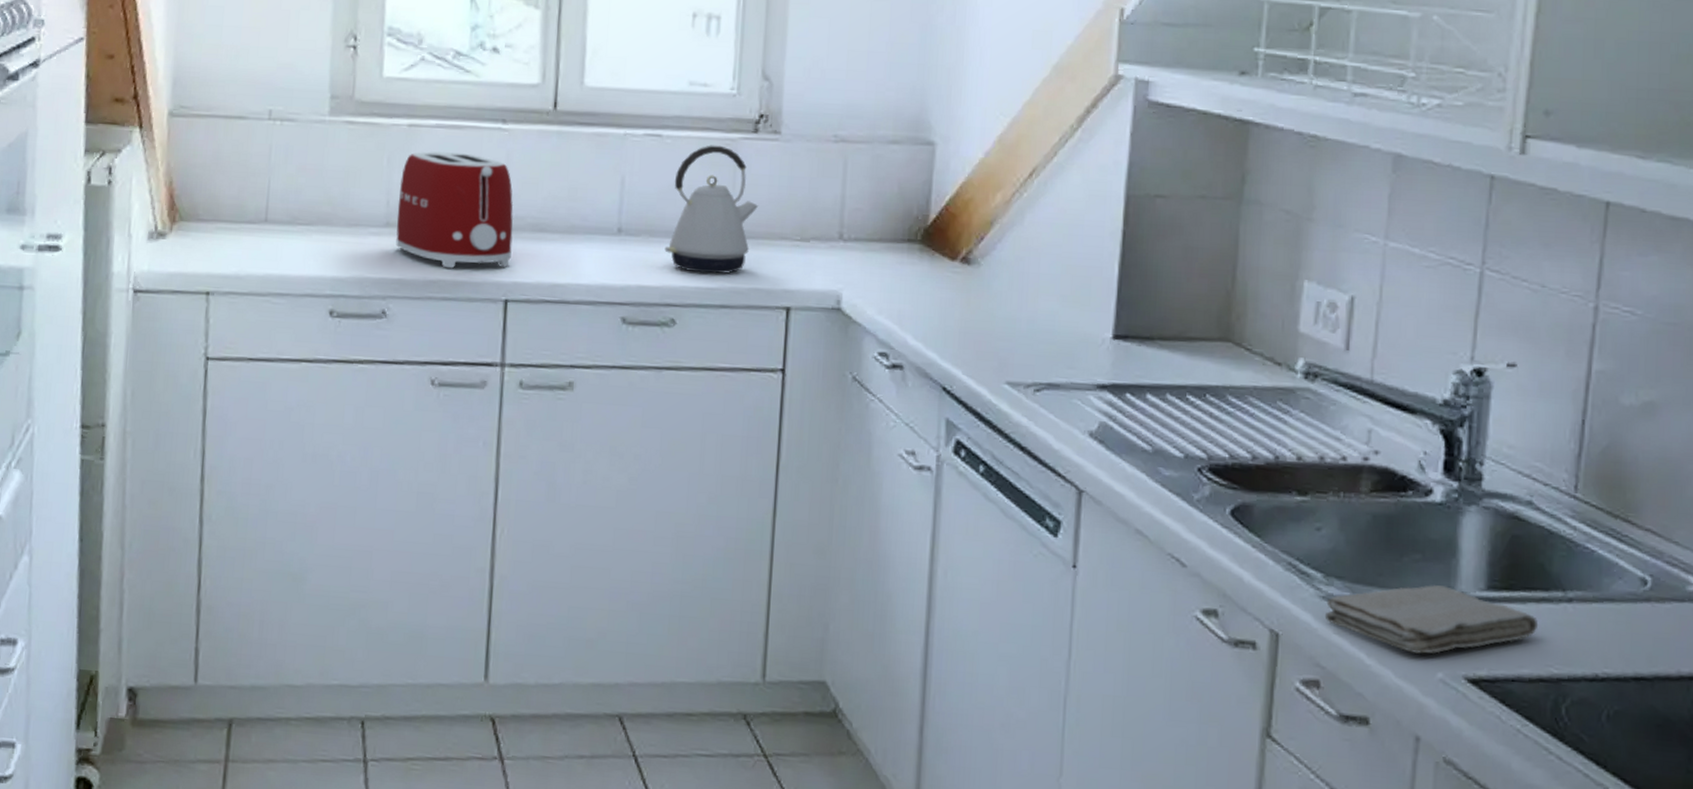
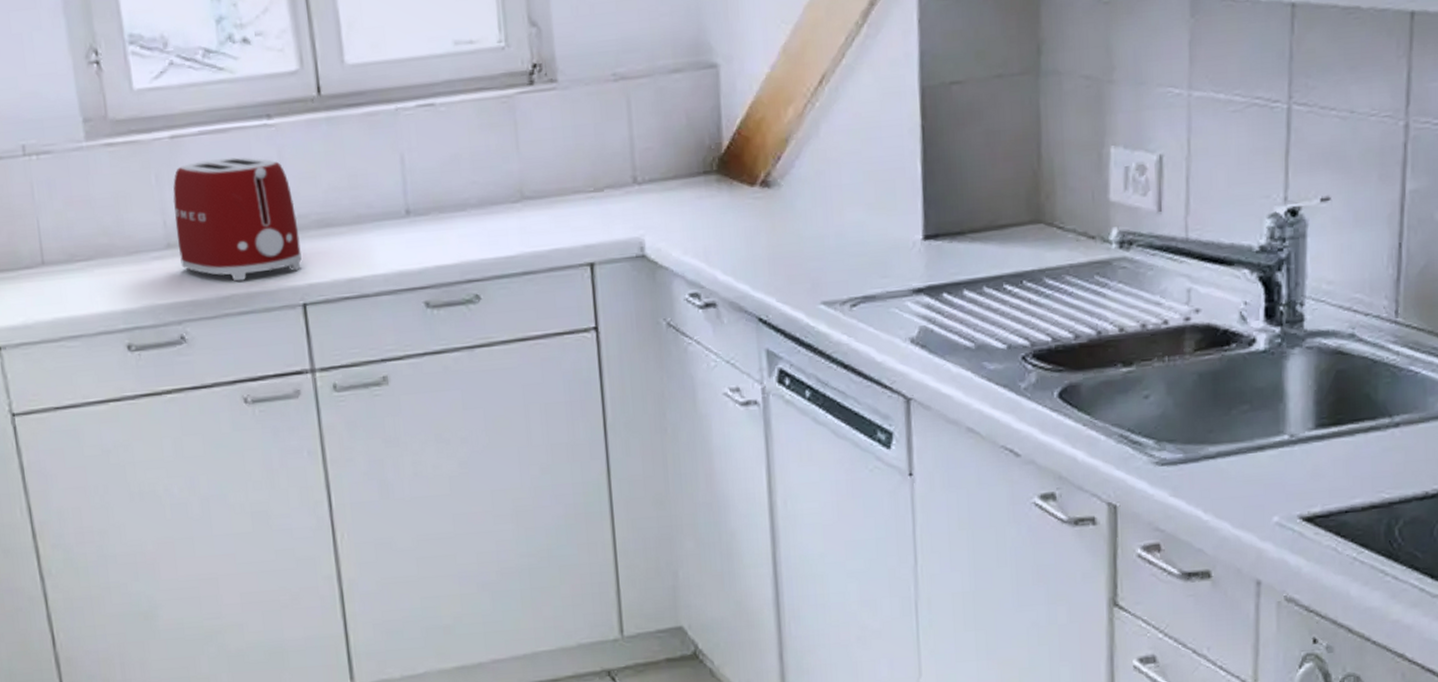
kettle: present [664,145,758,274] -> none [455,104,545,243]
washcloth: present [1324,585,1539,654] -> none [1159,431,1368,502]

